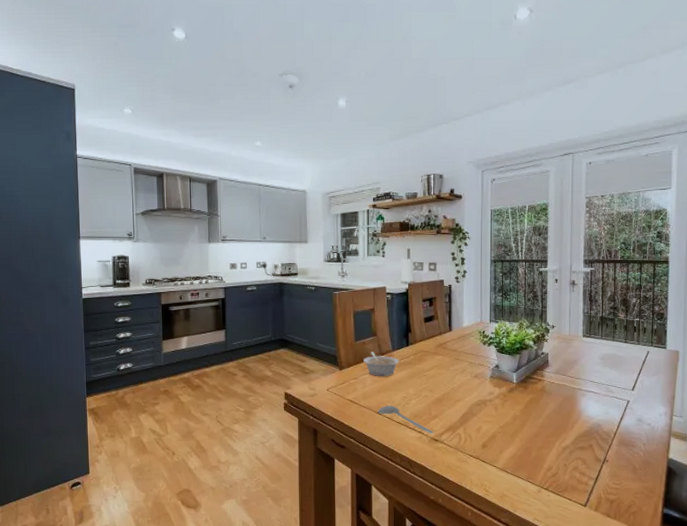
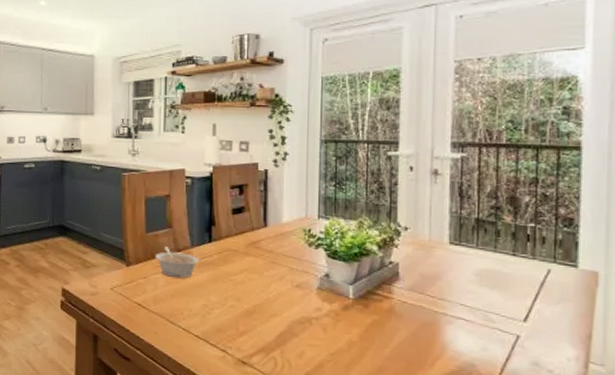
spoon: present [378,405,434,434] -> none [171,313,241,355]

